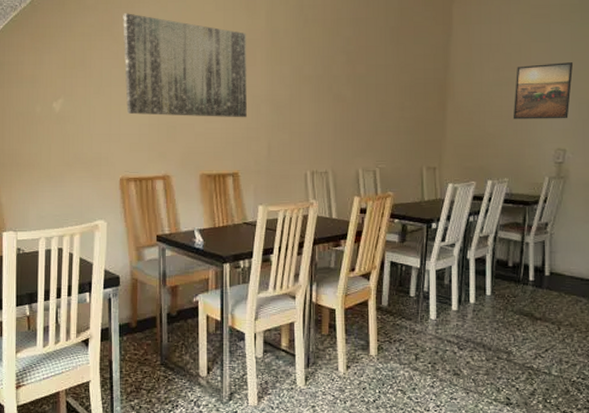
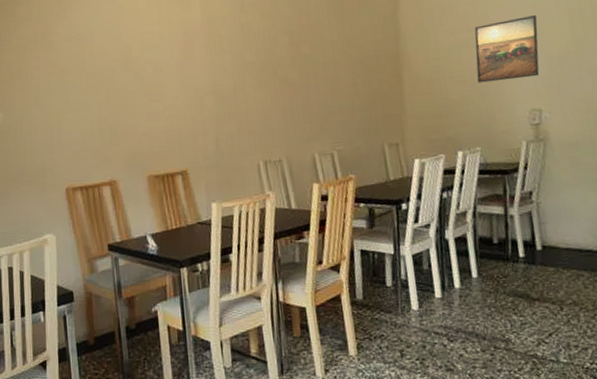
wall art: present [123,13,247,118] -> none [56,20,191,122]

